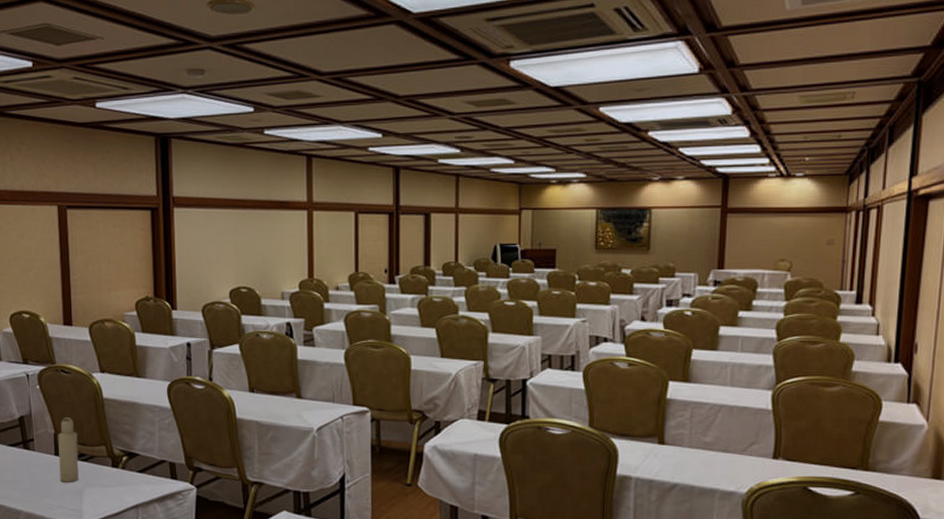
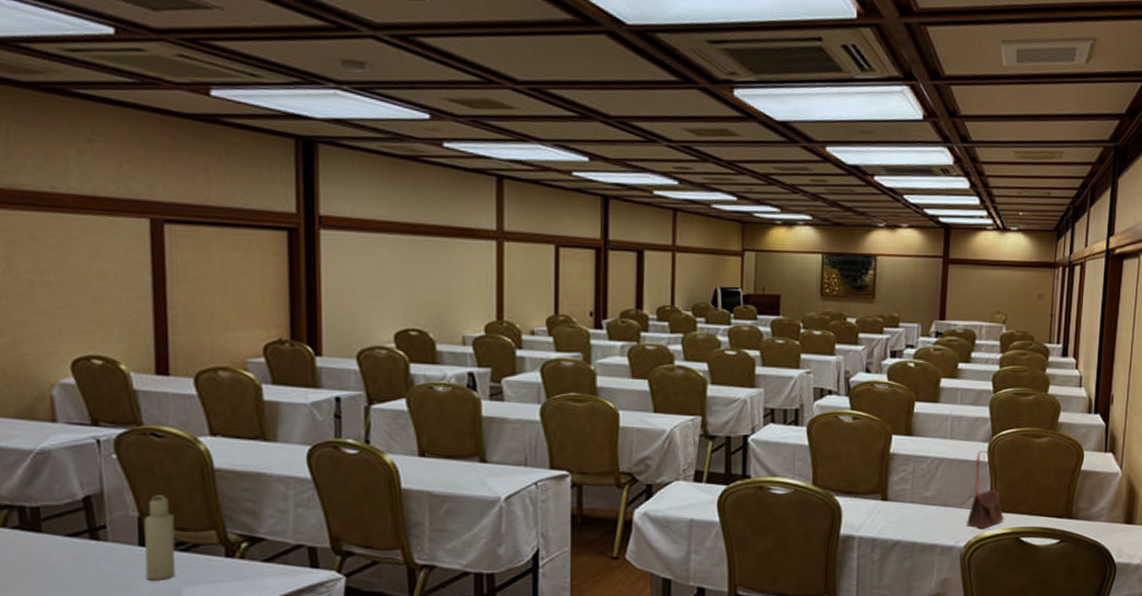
shoulder bag: none [749,398,790,477] -> present [967,450,1004,529]

